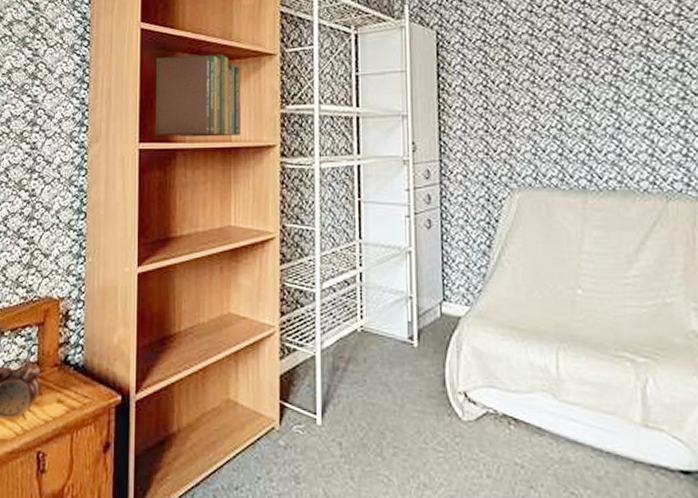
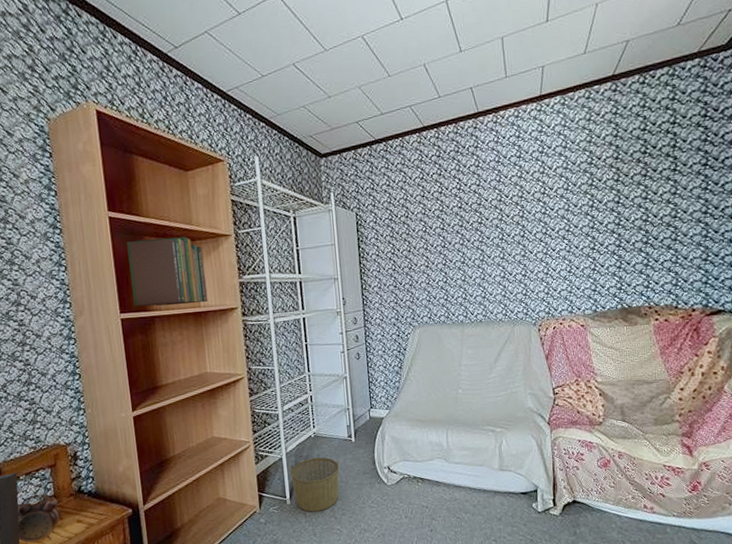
basket: none [324,362,394,444] -> present [289,457,340,512]

